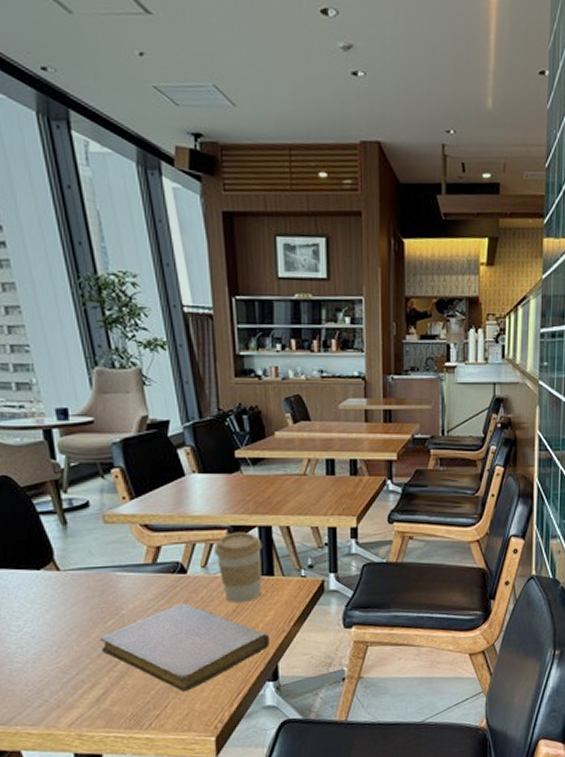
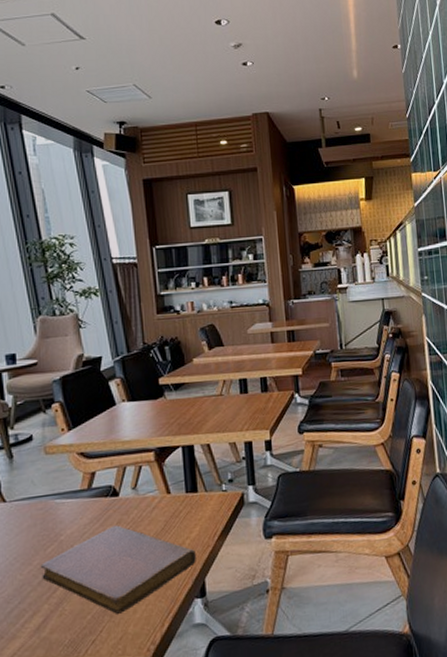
coffee cup: present [215,531,263,602] -> none [143,452,187,521]

